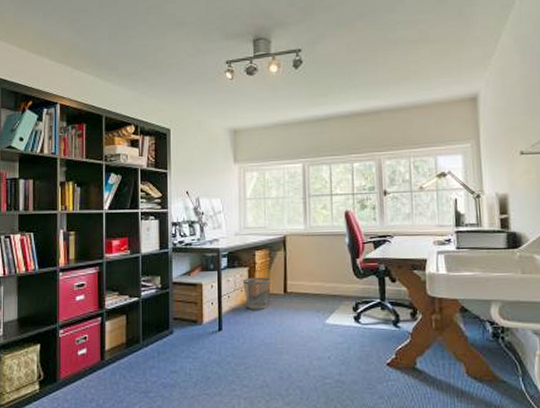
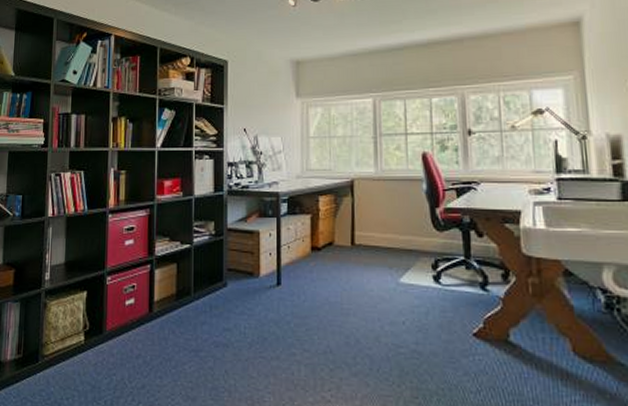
wastebasket: present [243,277,270,310] -> none [305,225,336,263]

